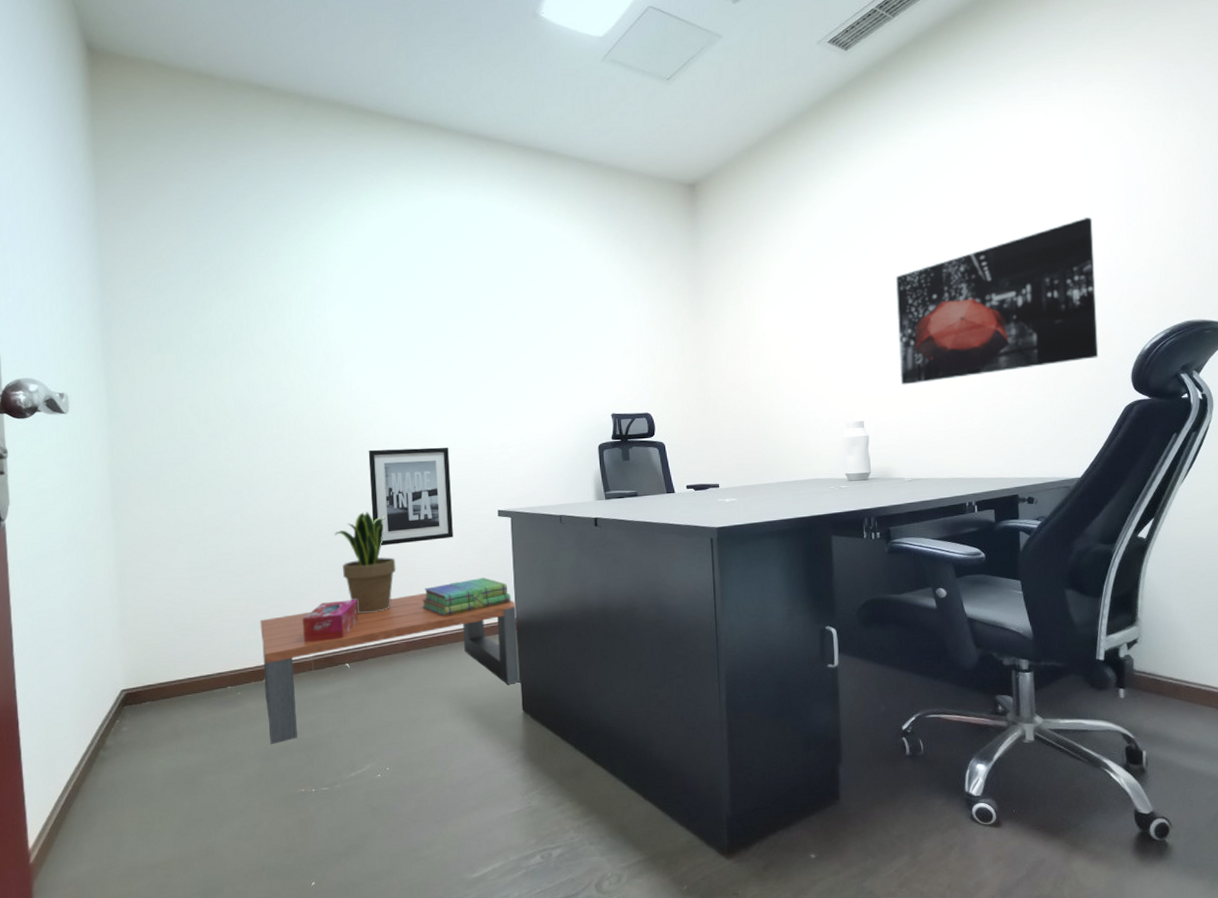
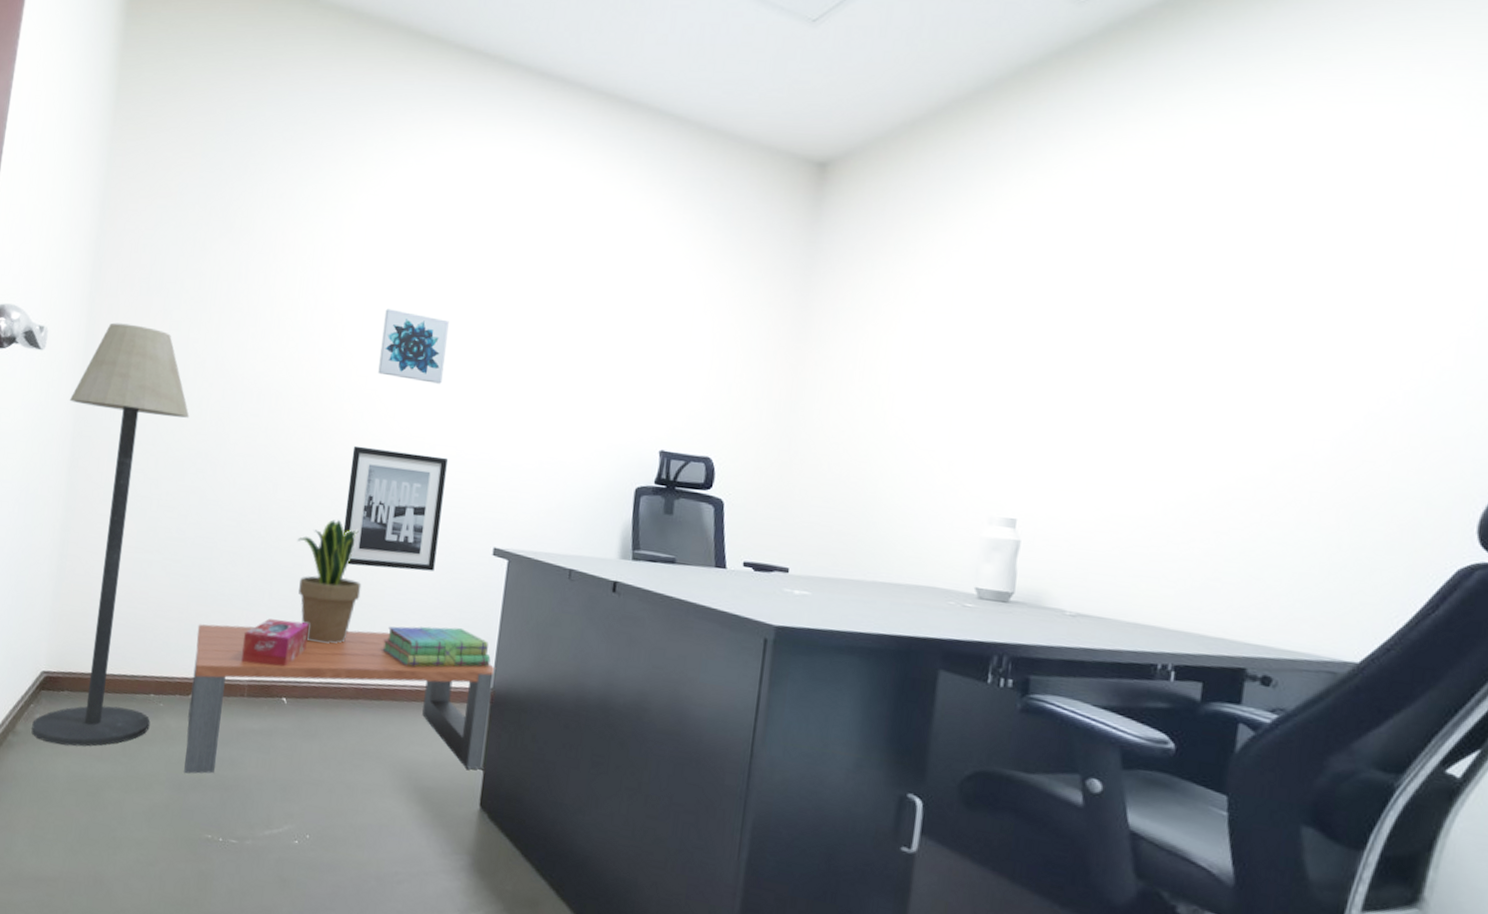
floor lamp: none [102,379,232,749] -> present [31,322,190,747]
wall art: none [375,335,433,390] -> present [378,309,449,384]
wall art: present [896,217,1099,385] -> none [1083,271,1451,488]

